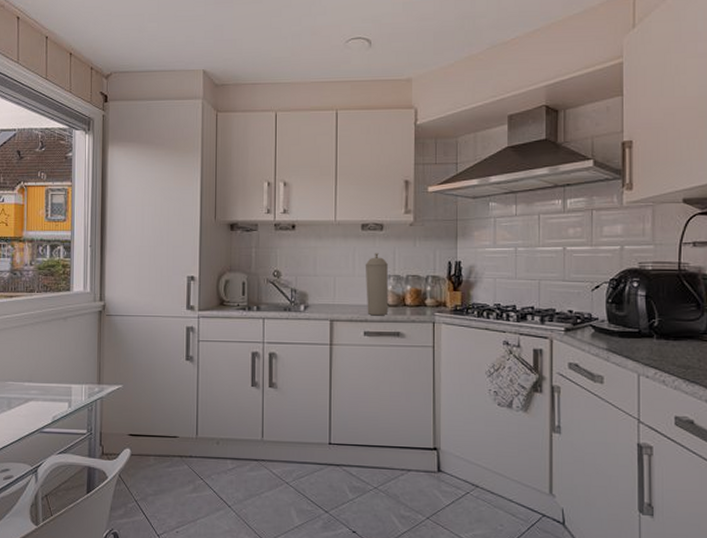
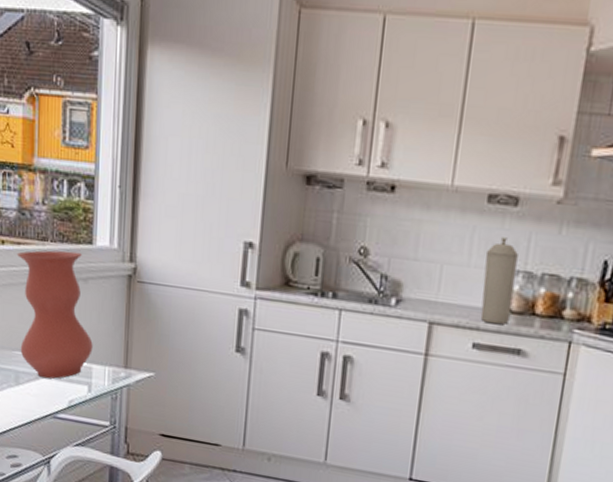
vase: none [9,298,72,401] -> present [16,250,93,379]

